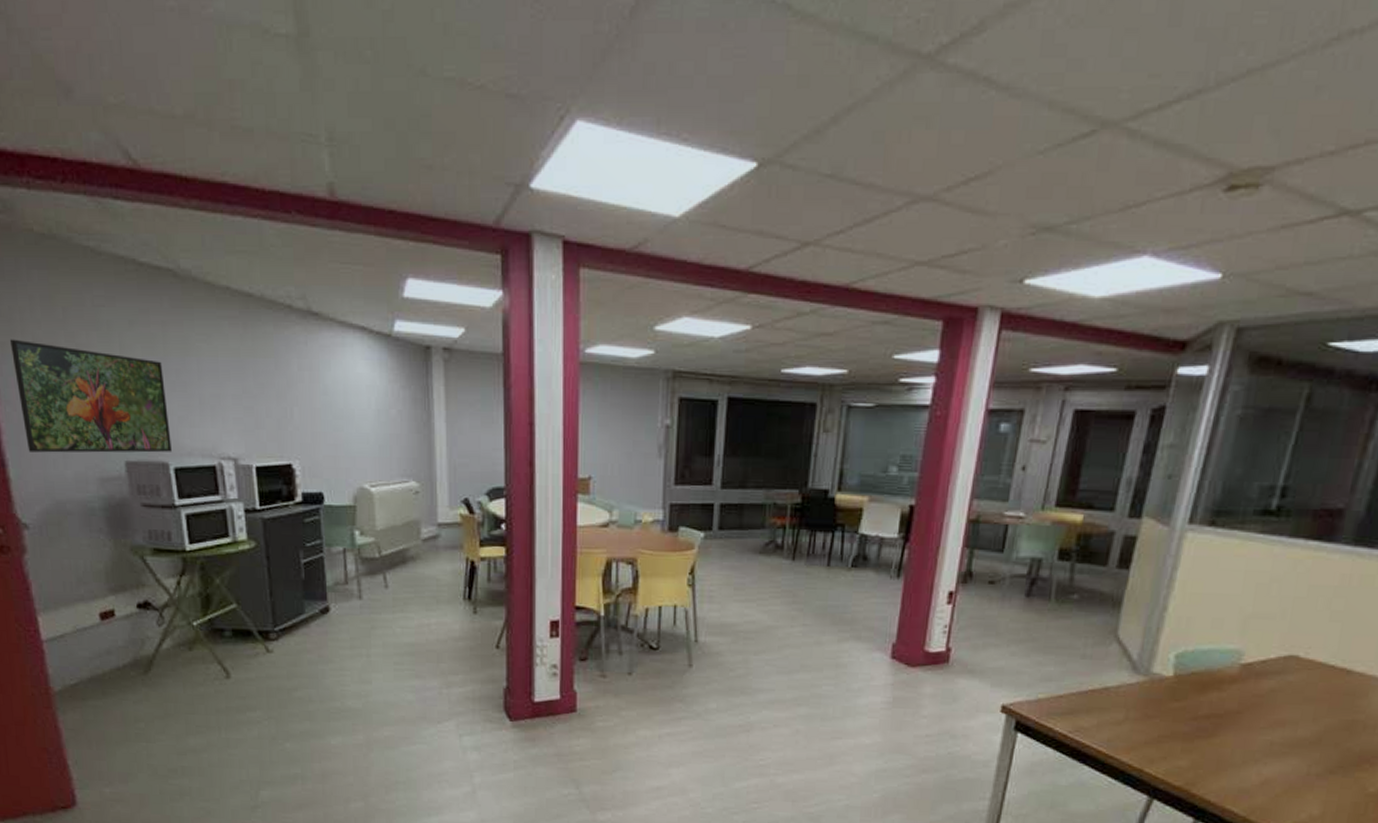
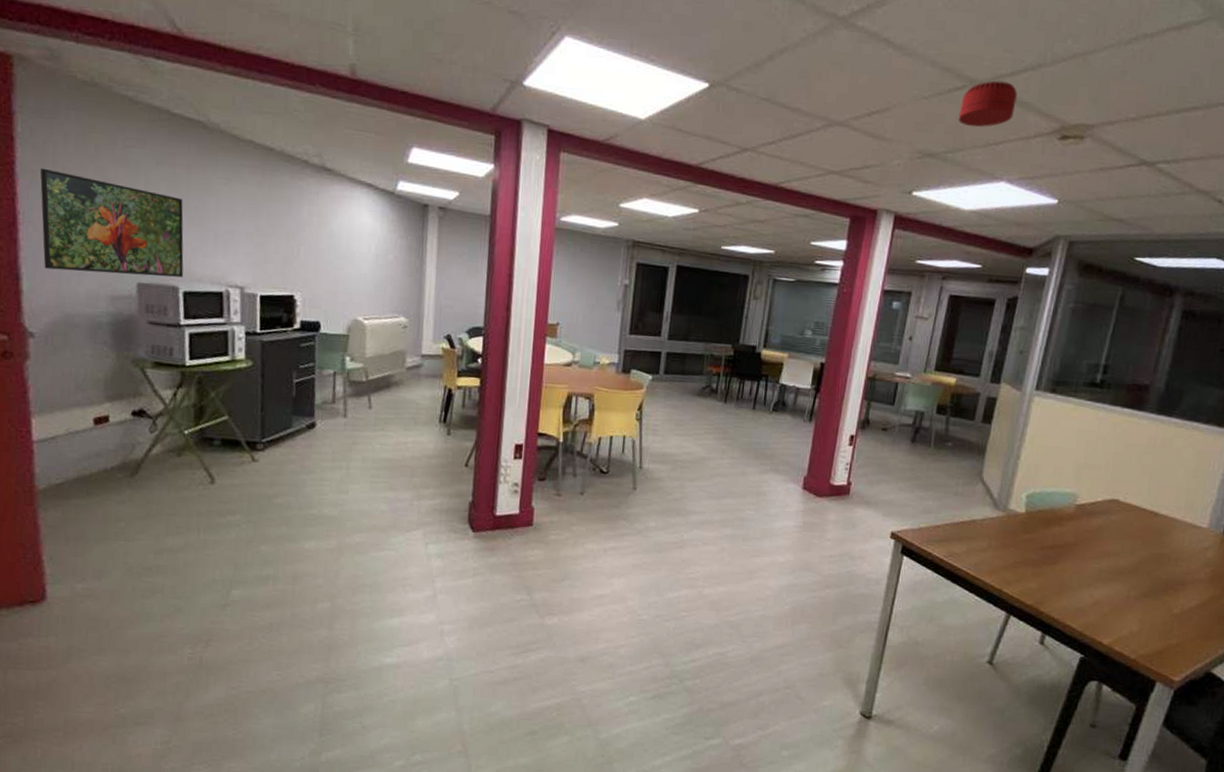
smoke detector: none [1085,119,1167,186] -> present [958,80,1017,128]

